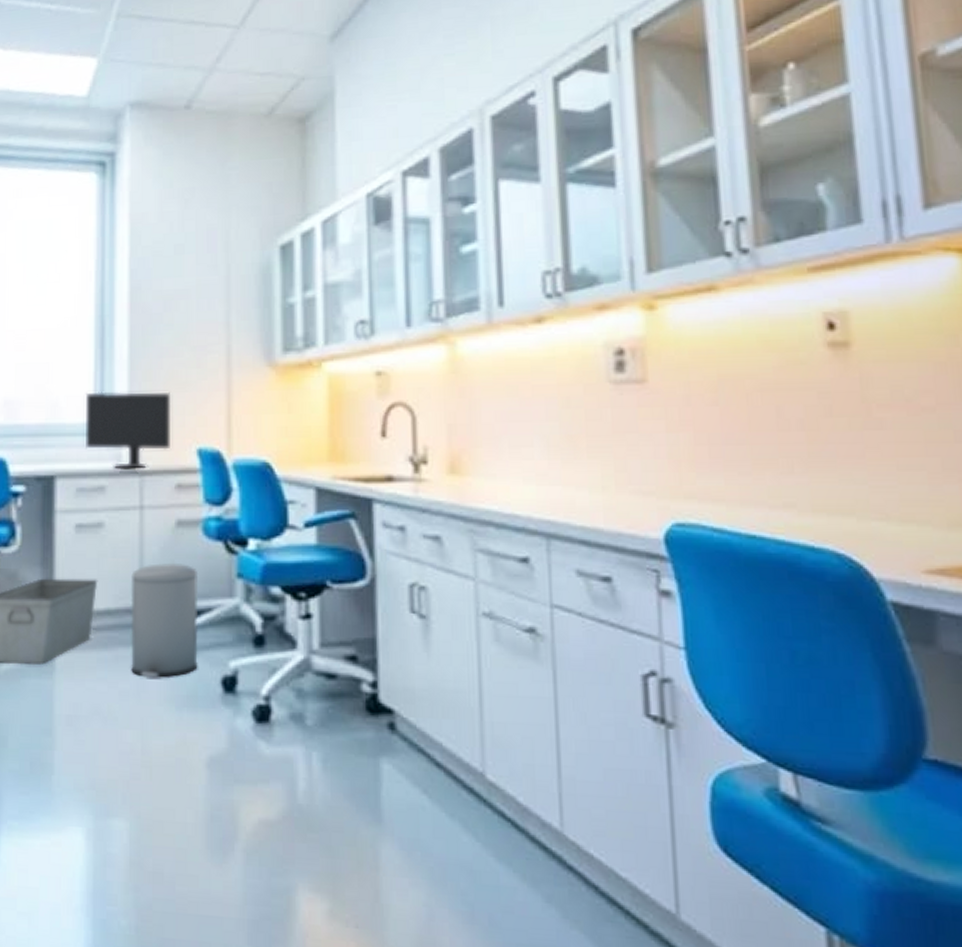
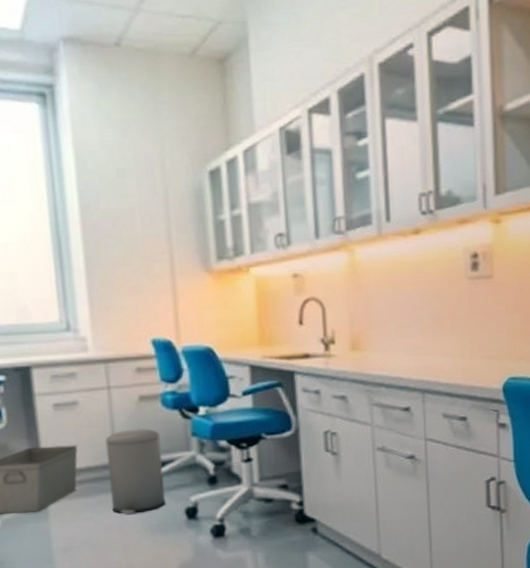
computer monitor: present [86,391,171,469] -> none [50,295,129,359]

